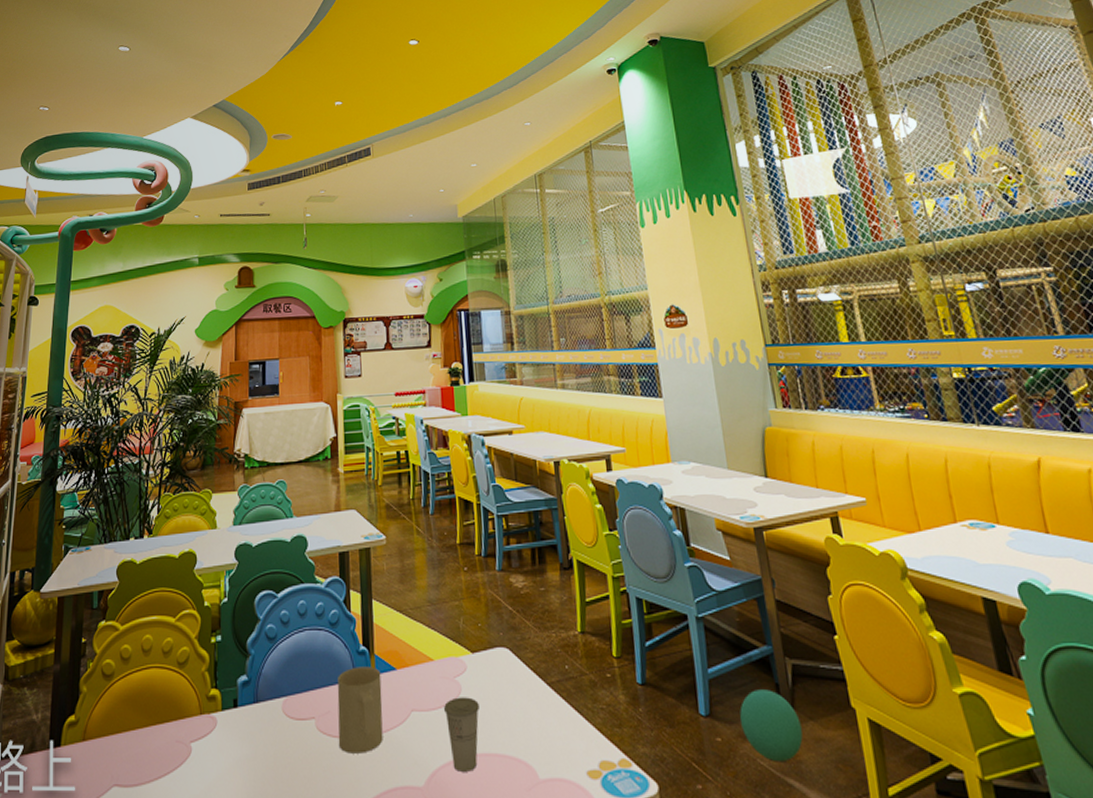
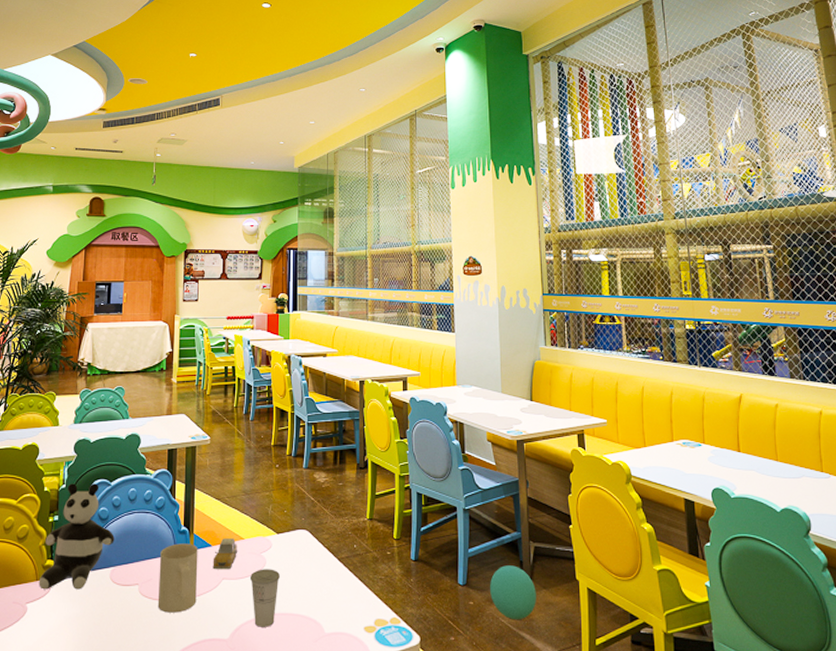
stuffed animal: none [203,595,285,725] -> present [38,483,114,590]
toy car: none [398,659,428,699] -> present [213,538,238,570]

